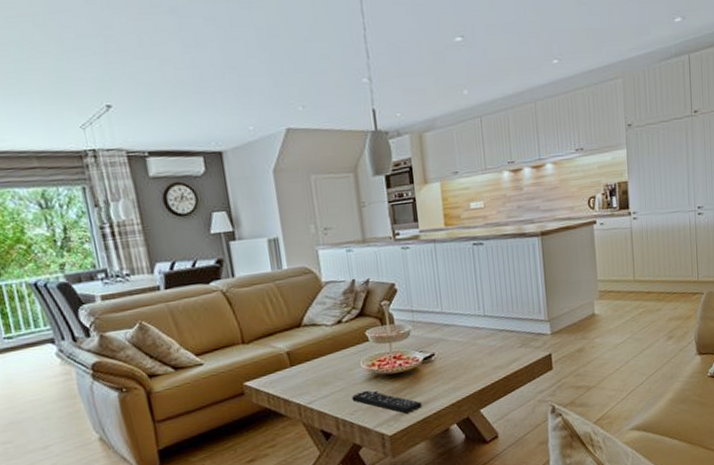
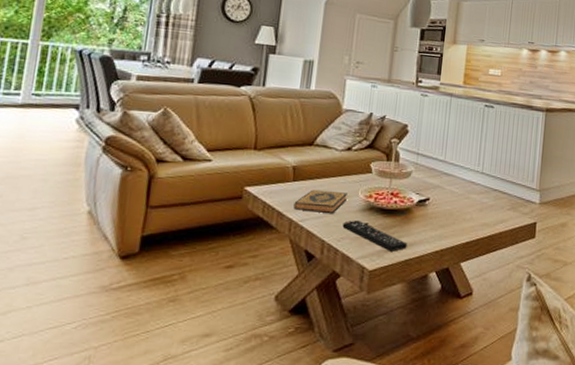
hardback book: none [297,366,350,394] -> present [293,189,347,214]

